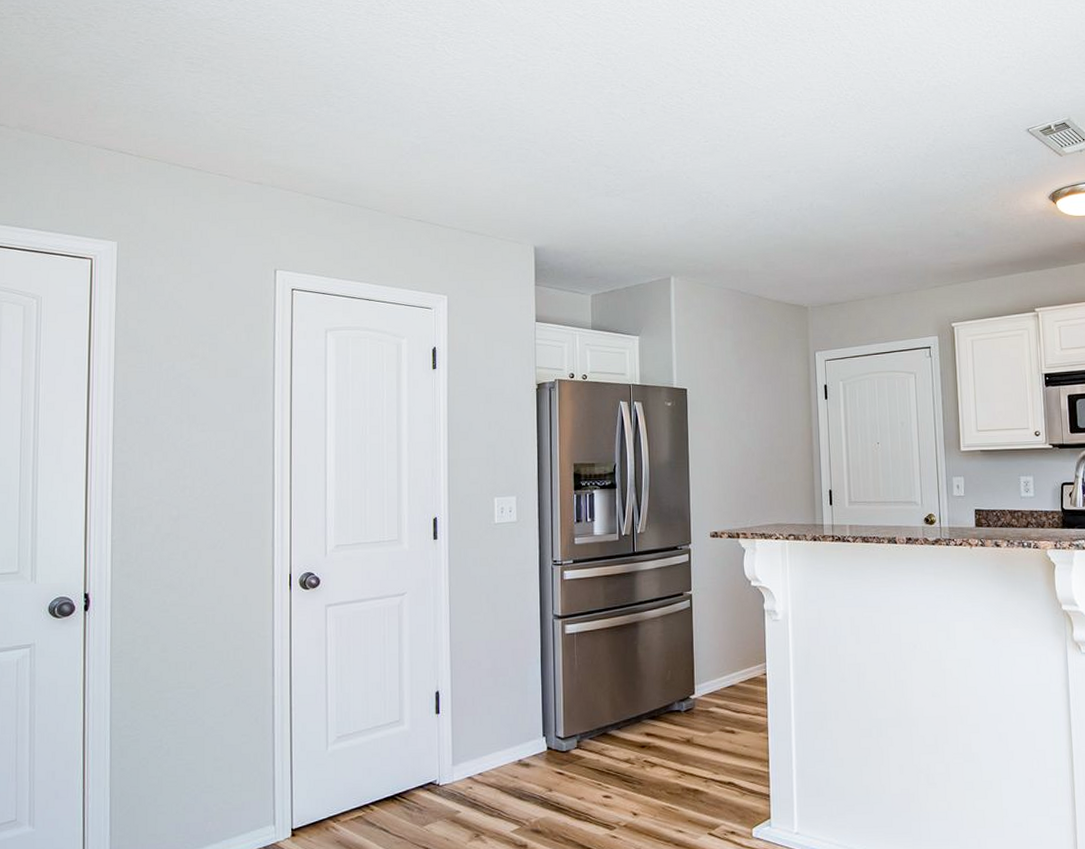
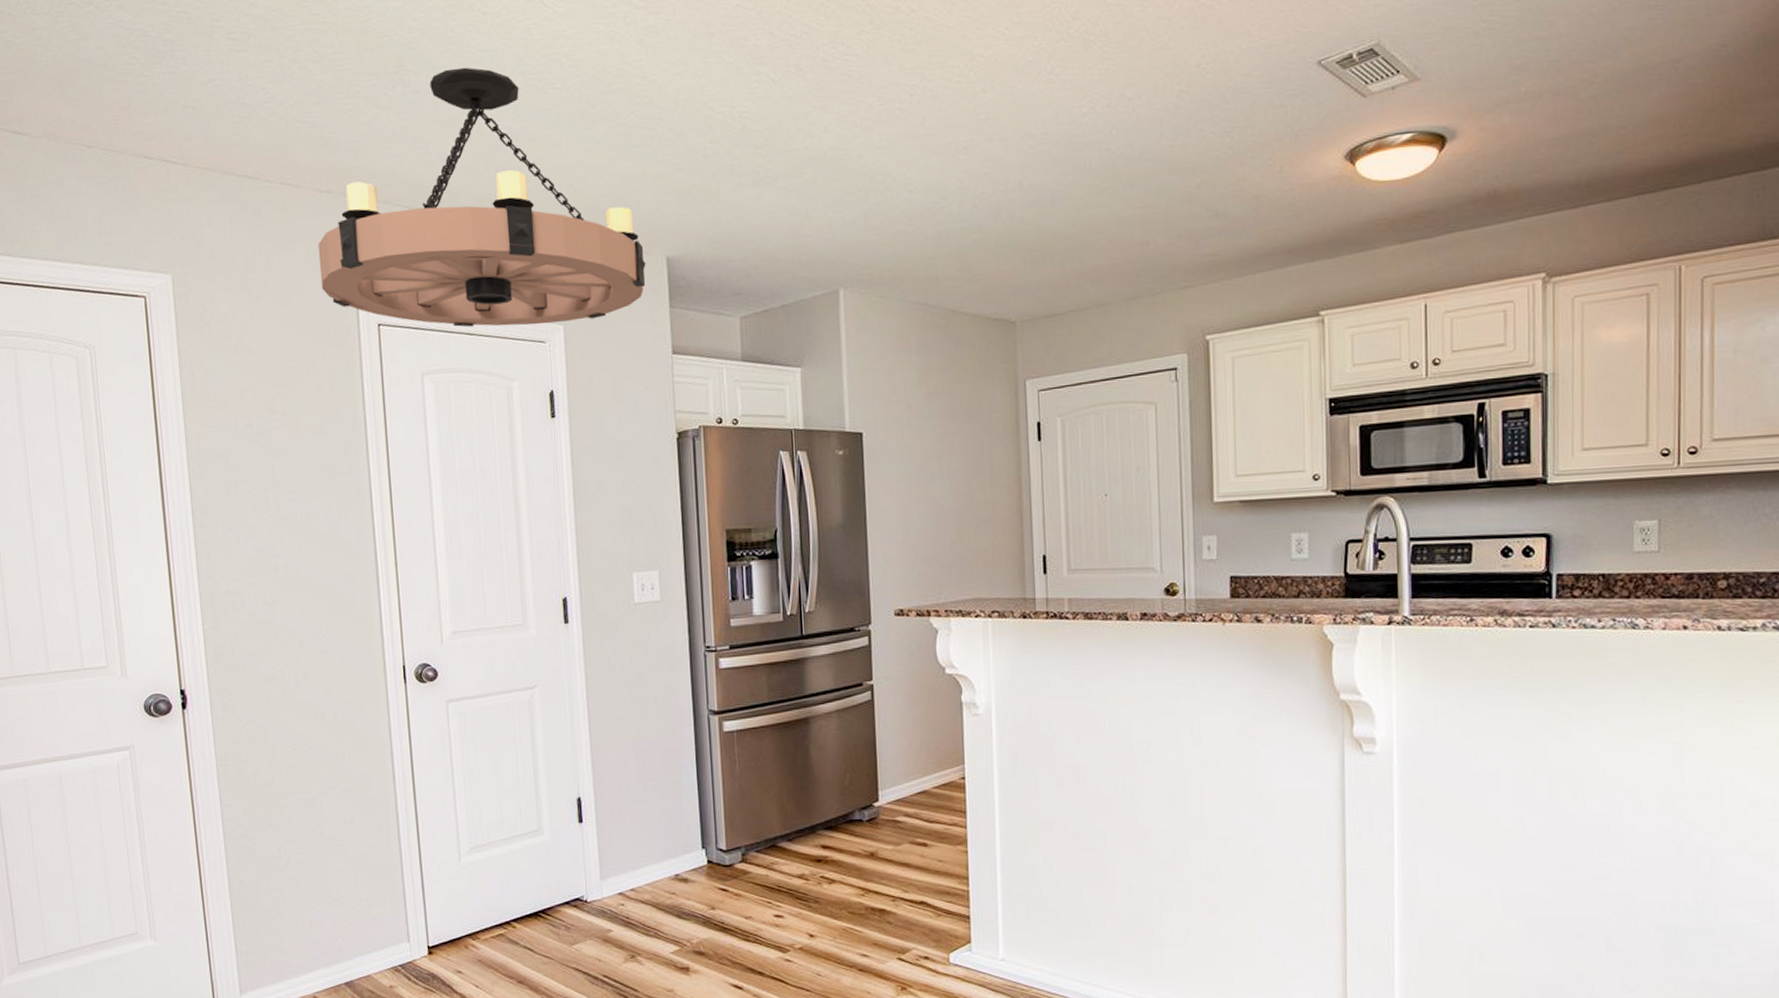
chandelier: none [246,95,518,295] -> present [318,67,646,328]

